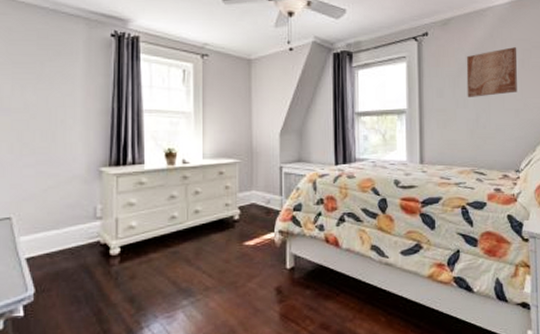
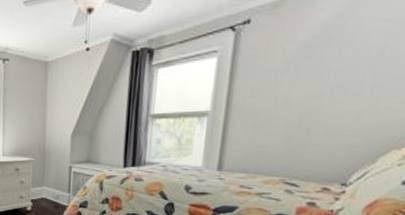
wall art: present [466,47,517,97] -> none [290,30,379,97]

